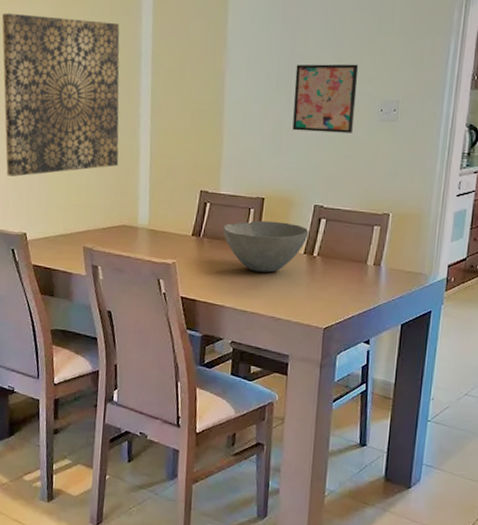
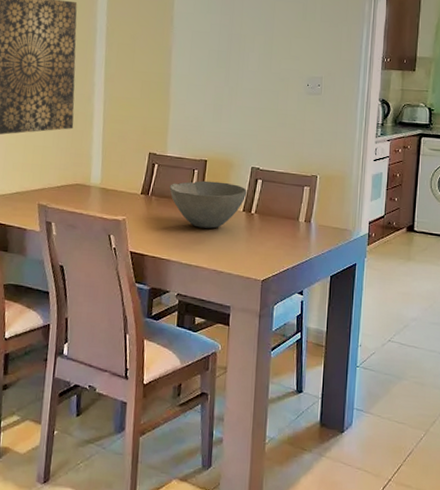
wall art: present [292,64,359,133] -> none [231,43,288,104]

